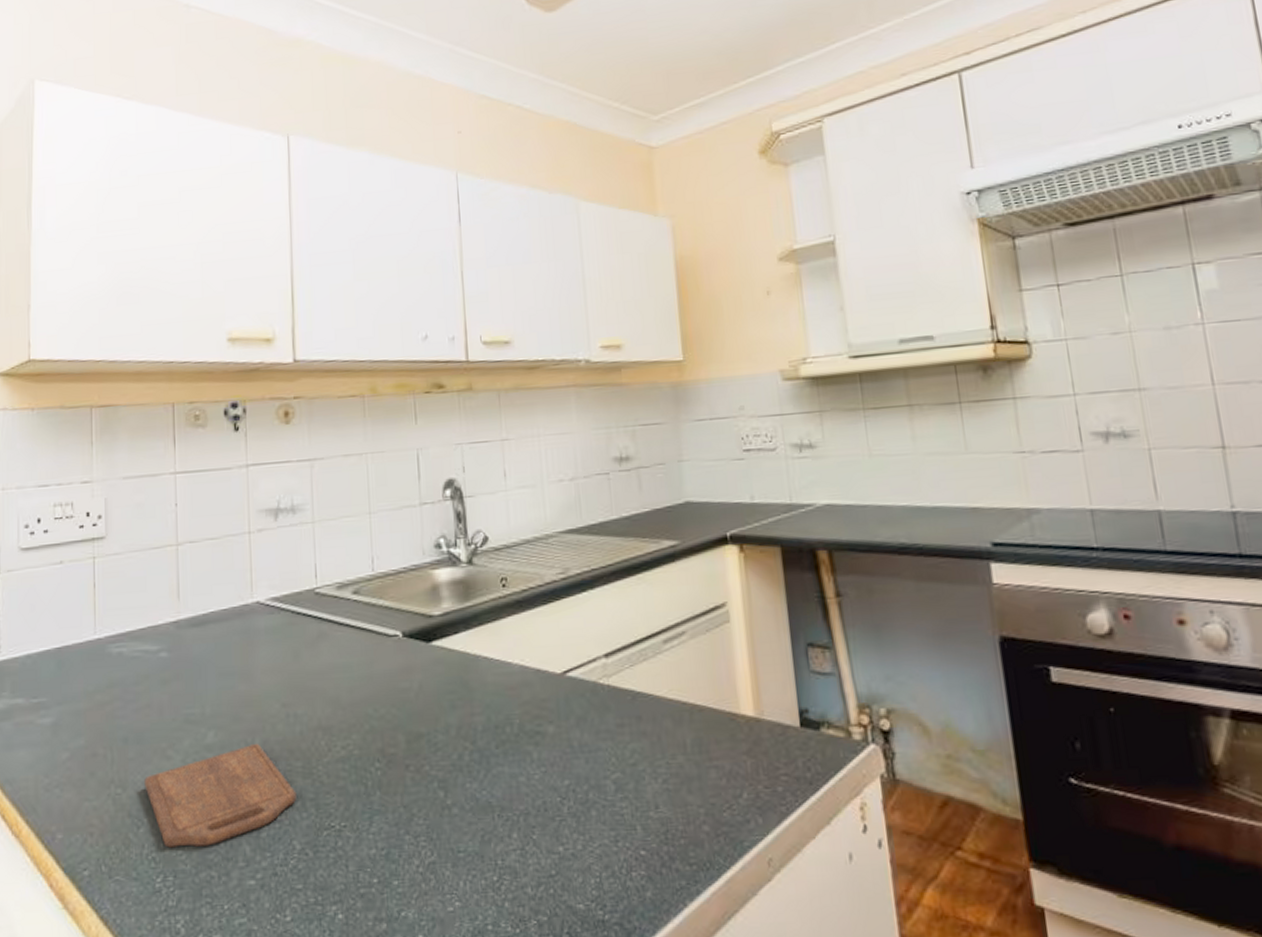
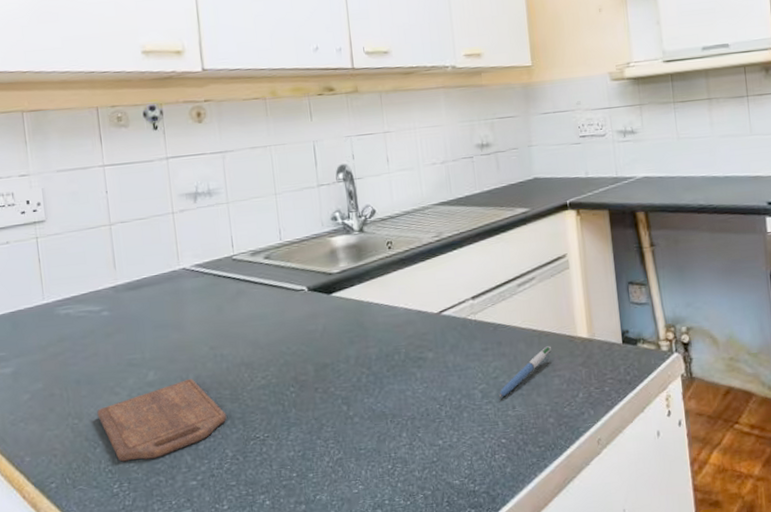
pen: none [637,725,706,792] -> present [498,346,551,398]

